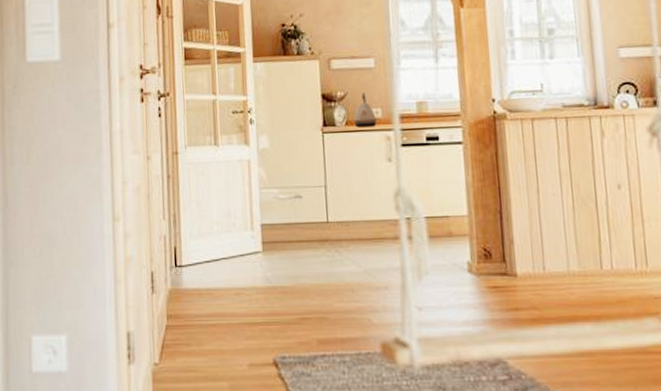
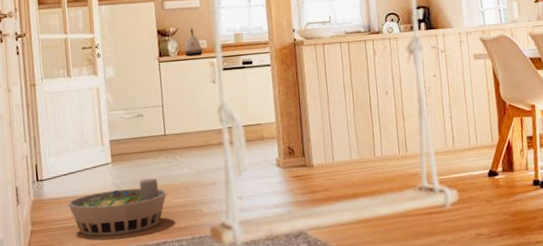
laundry basket: none [209,274,328,340] -> present [67,178,167,236]

